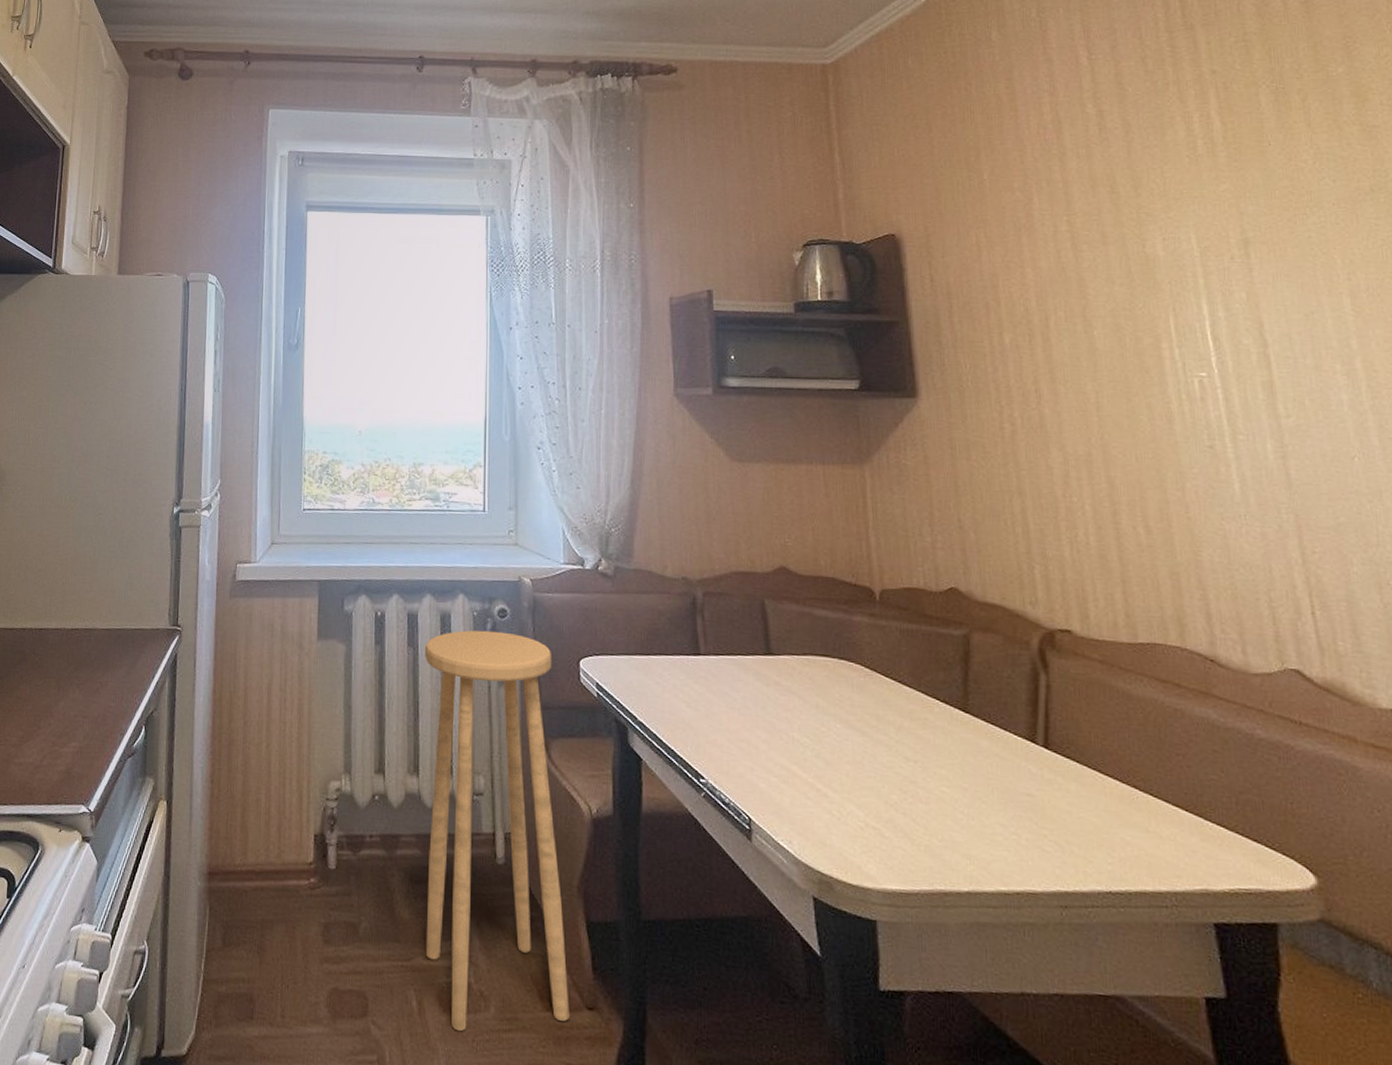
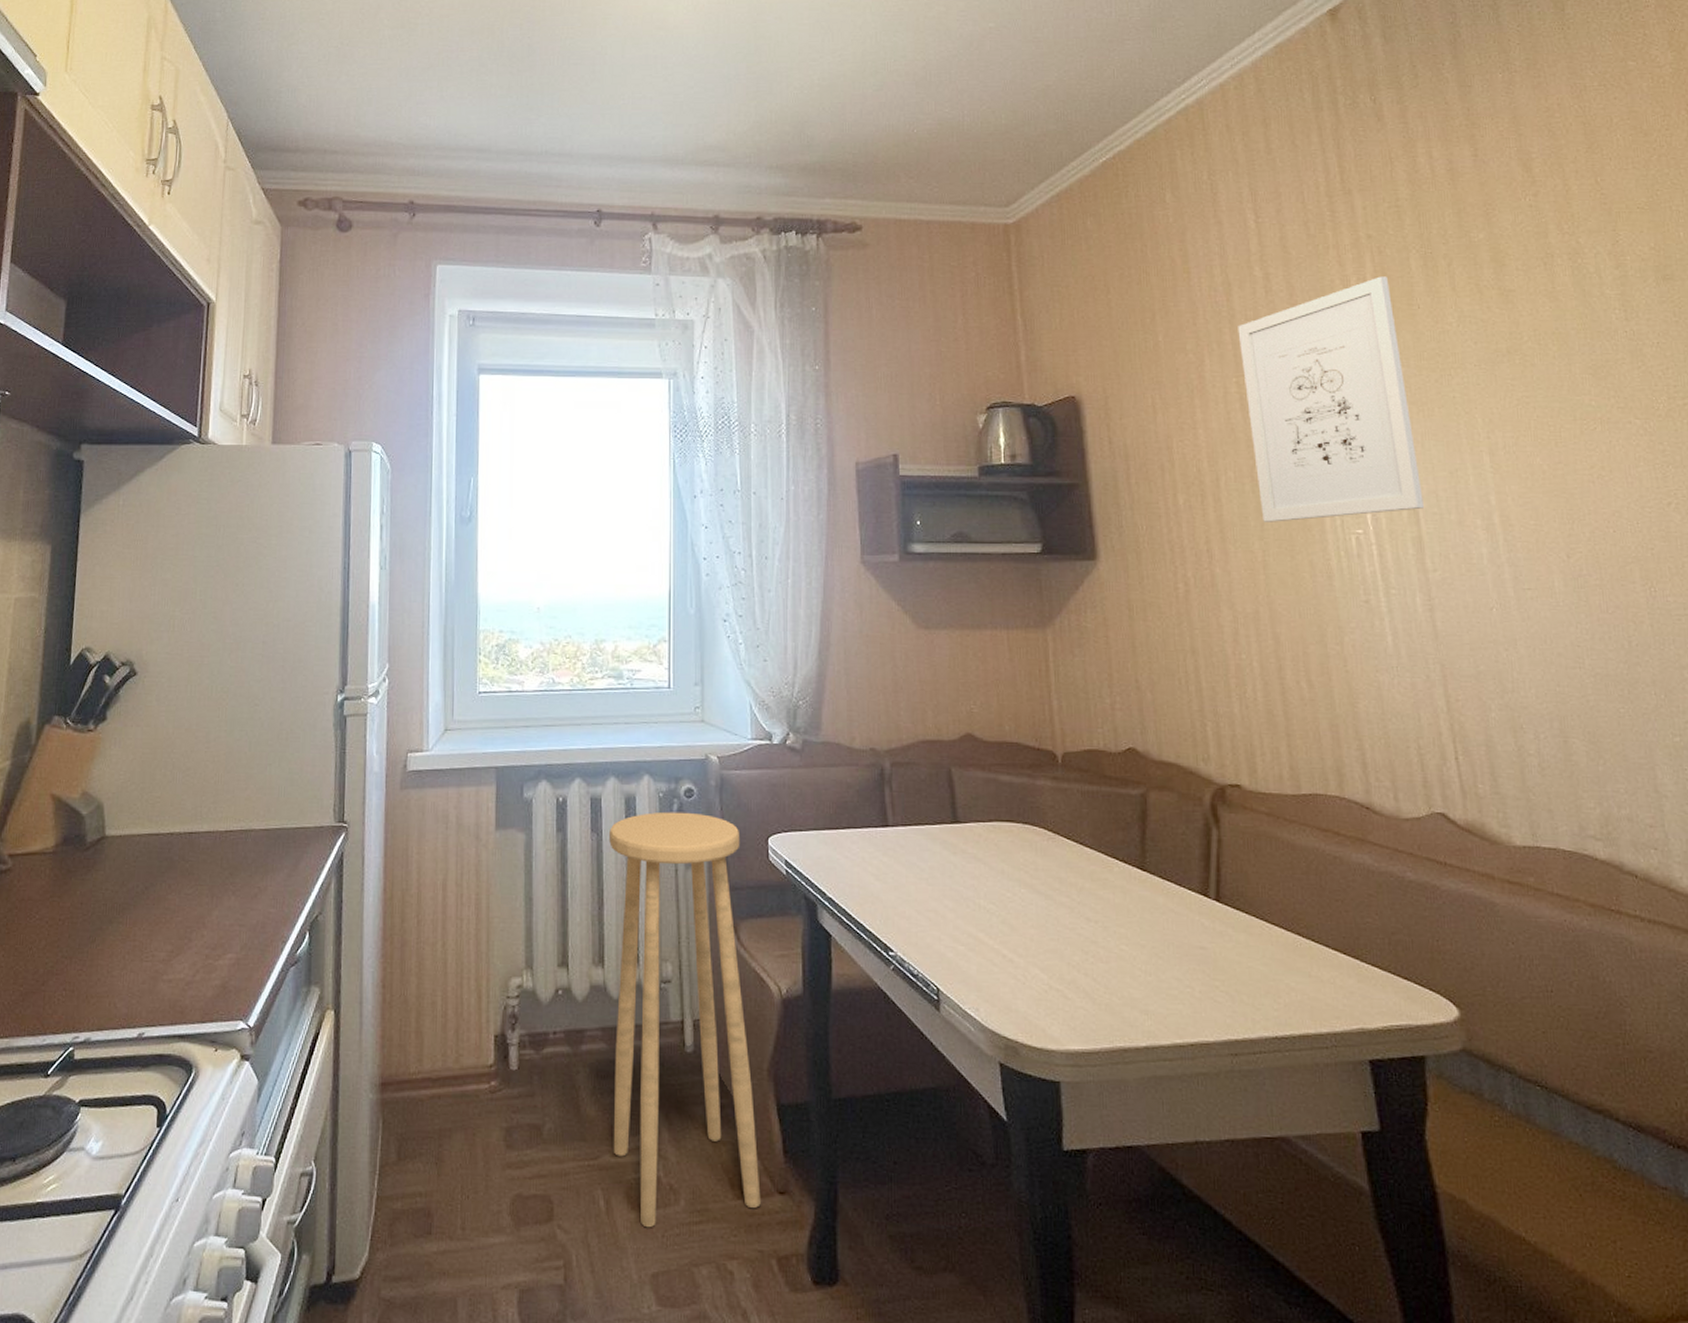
wall art: none [1069,113,1277,364] -> present [1238,276,1425,522]

